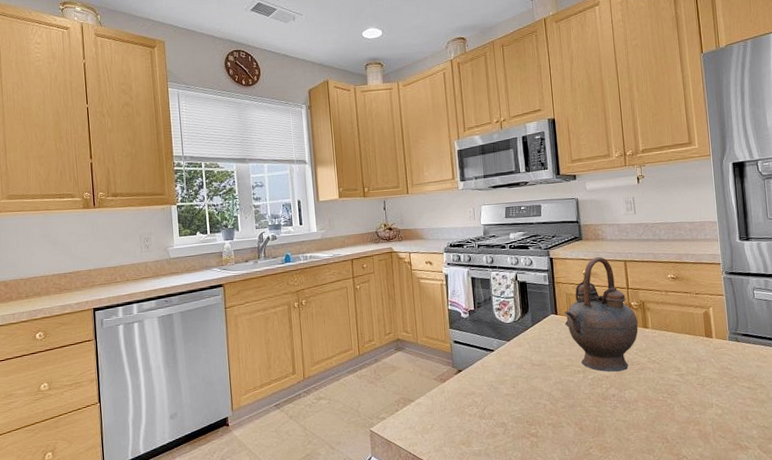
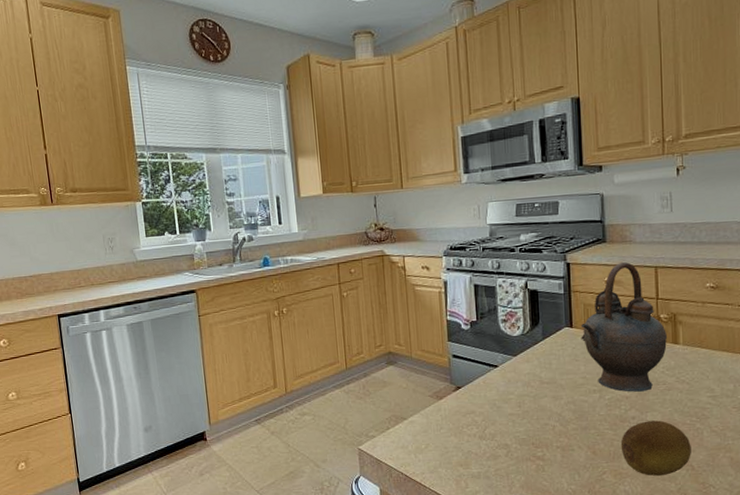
fruit: none [604,397,665,449] -> present [620,420,691,476]

